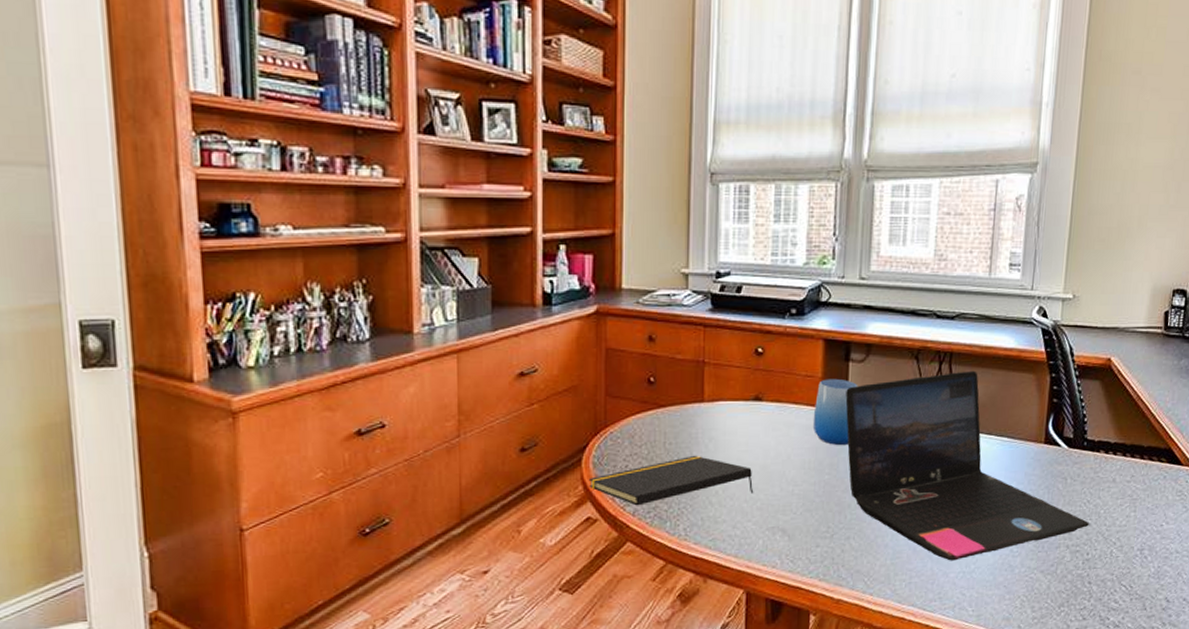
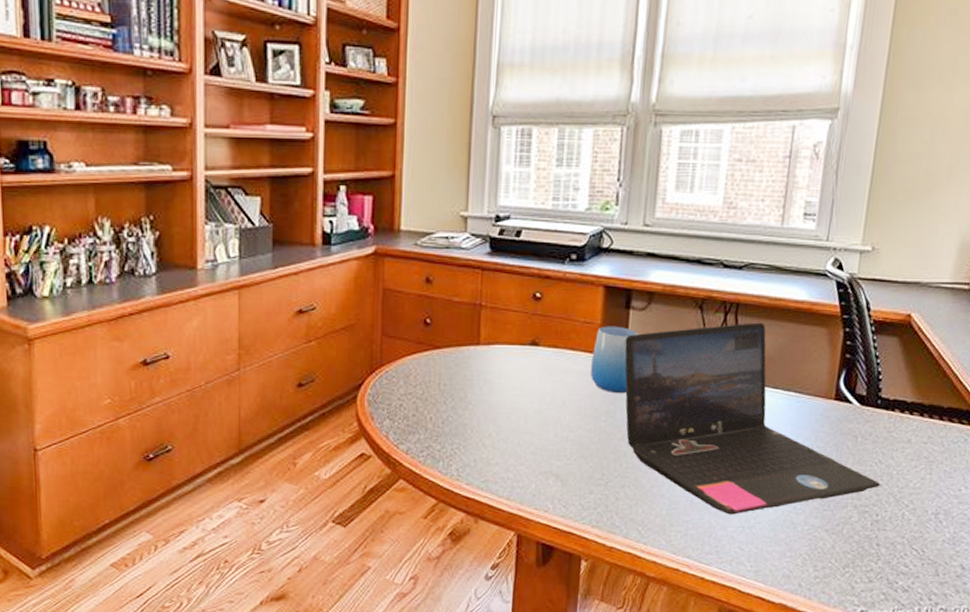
notepad: present [588,455,754,506] -> none [363,397,528,445]

